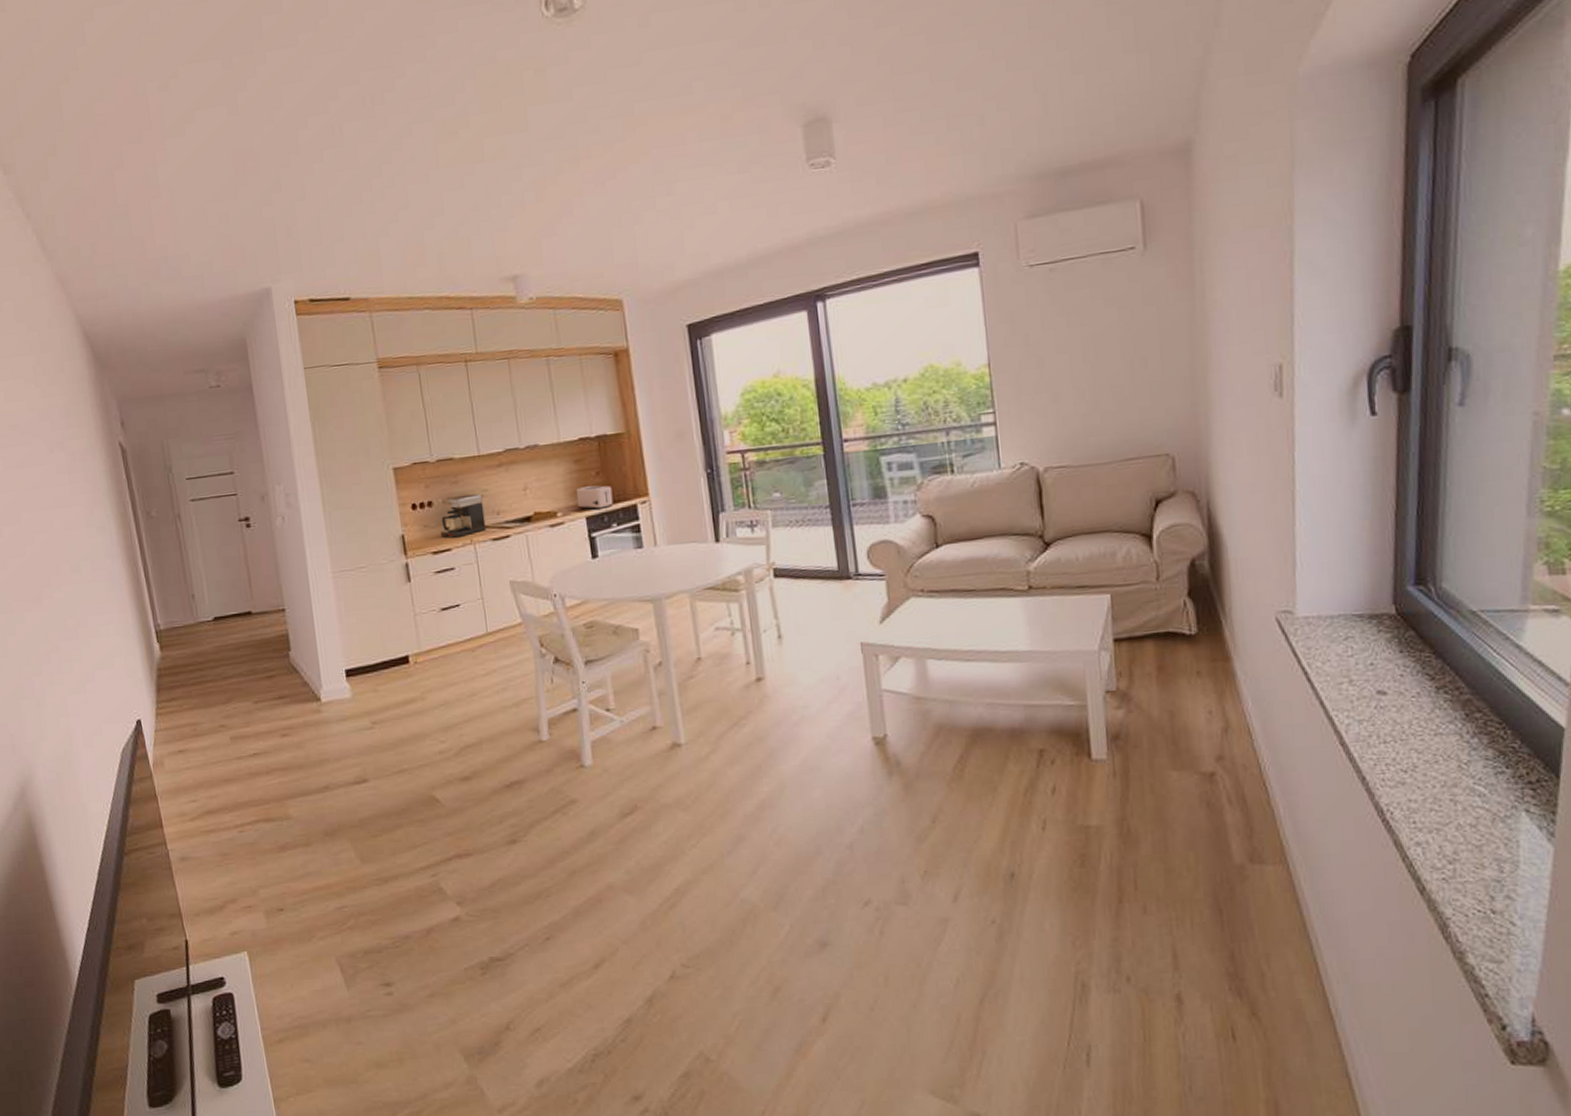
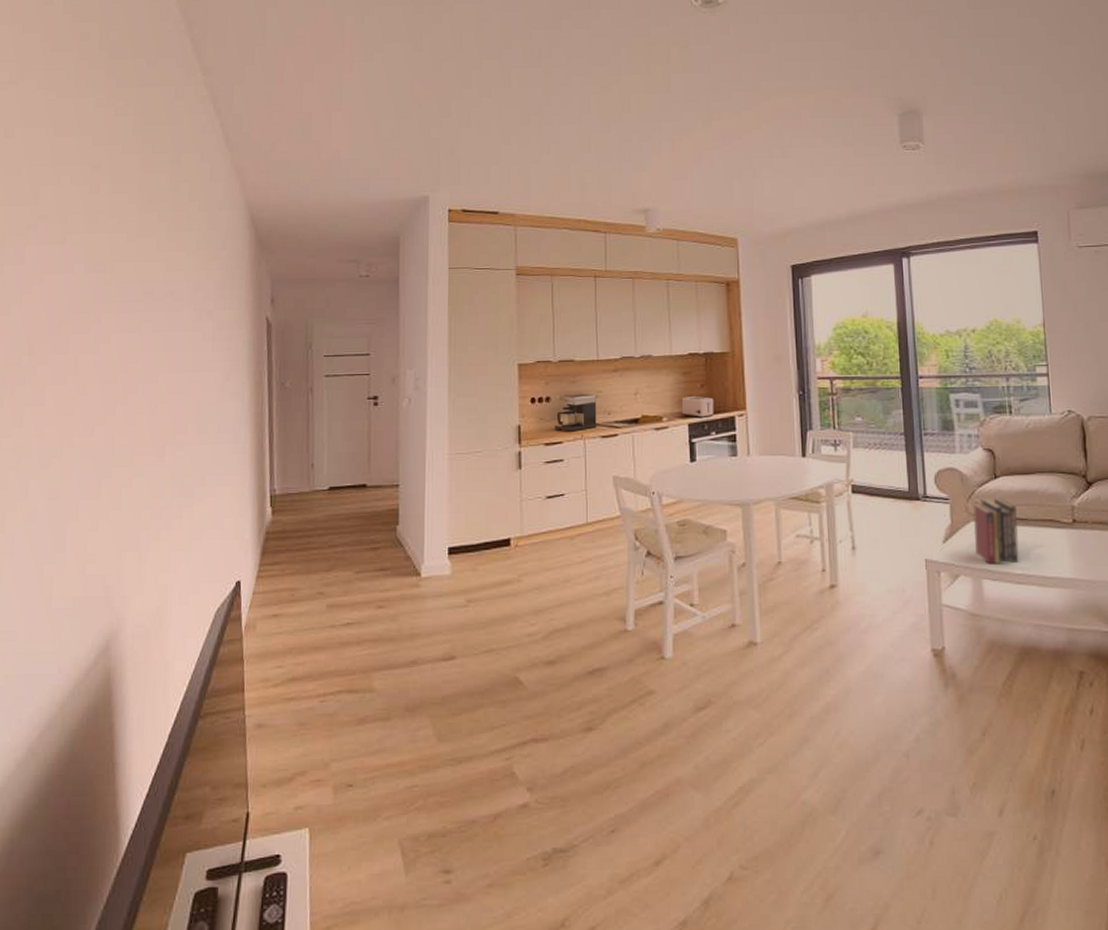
books: none [913,569,967,643] -> present [973,498,1019,564]

